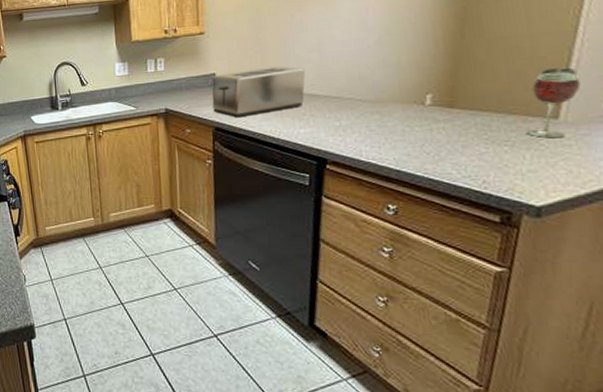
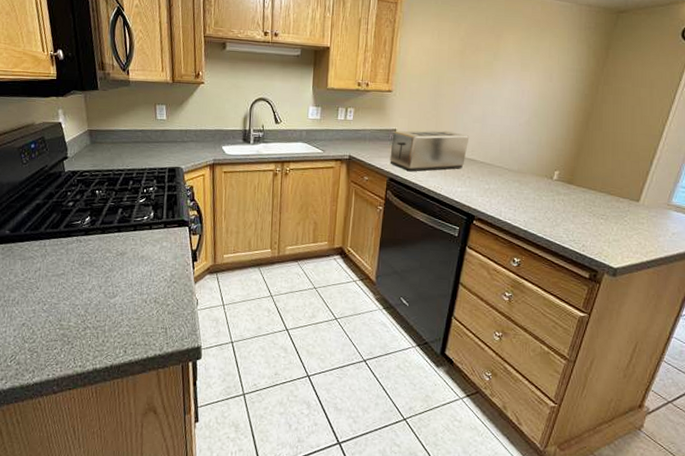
wineglass: present [527,68,582,139] -> none [617,162,658,217]

